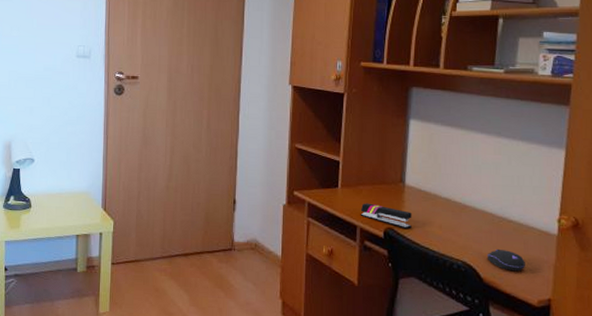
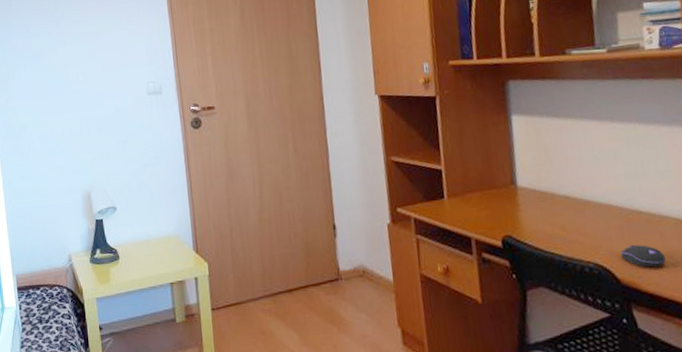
stapler: present [360,203,412,229] -> none [472,211,532,235]

